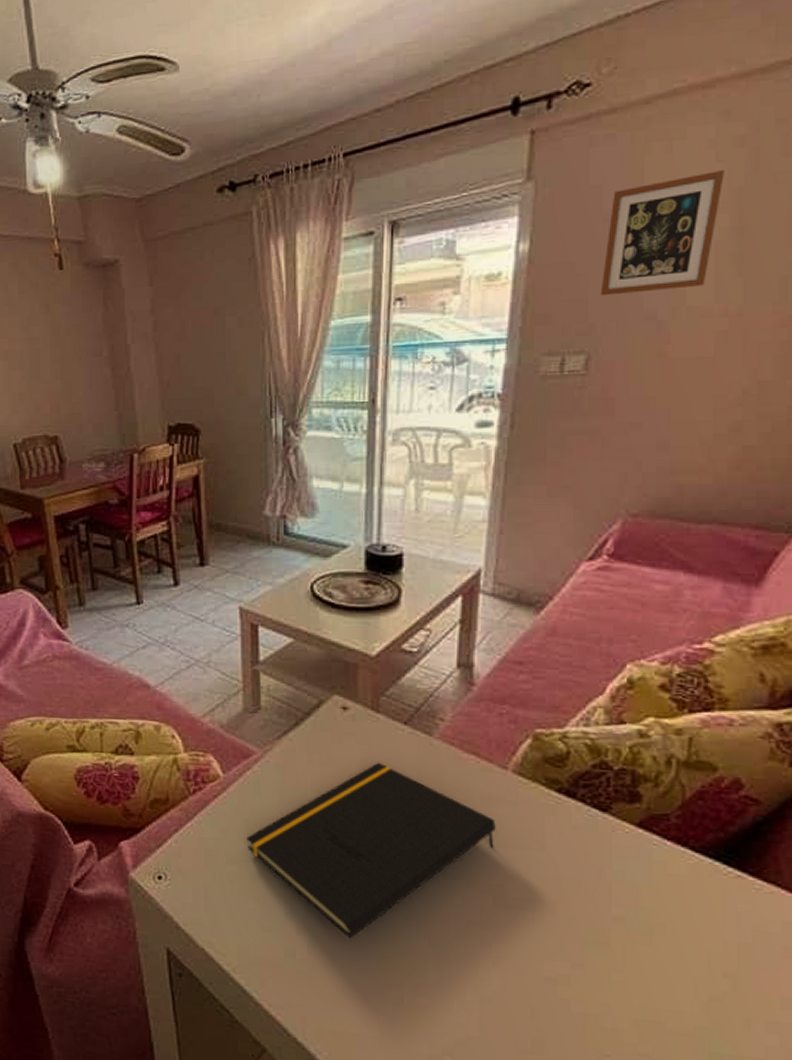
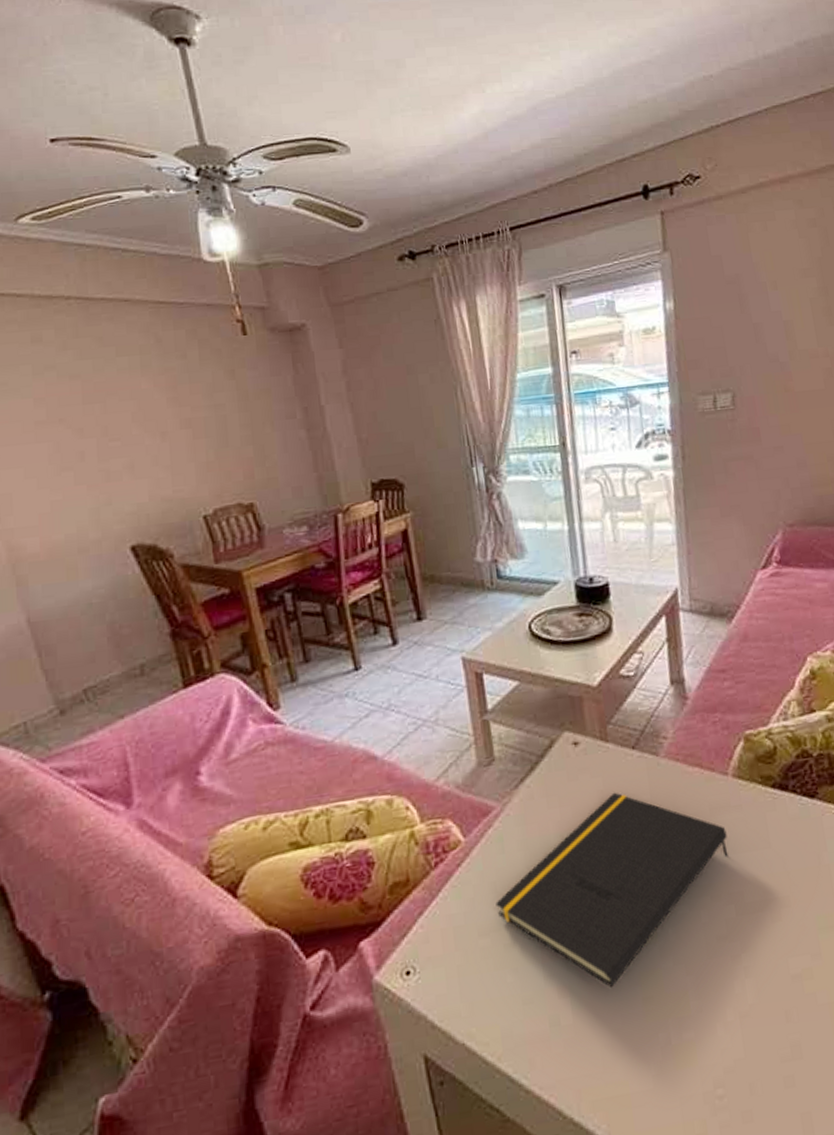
picture frame: present [600,170,724,296] -> none [730,244,809,344]

